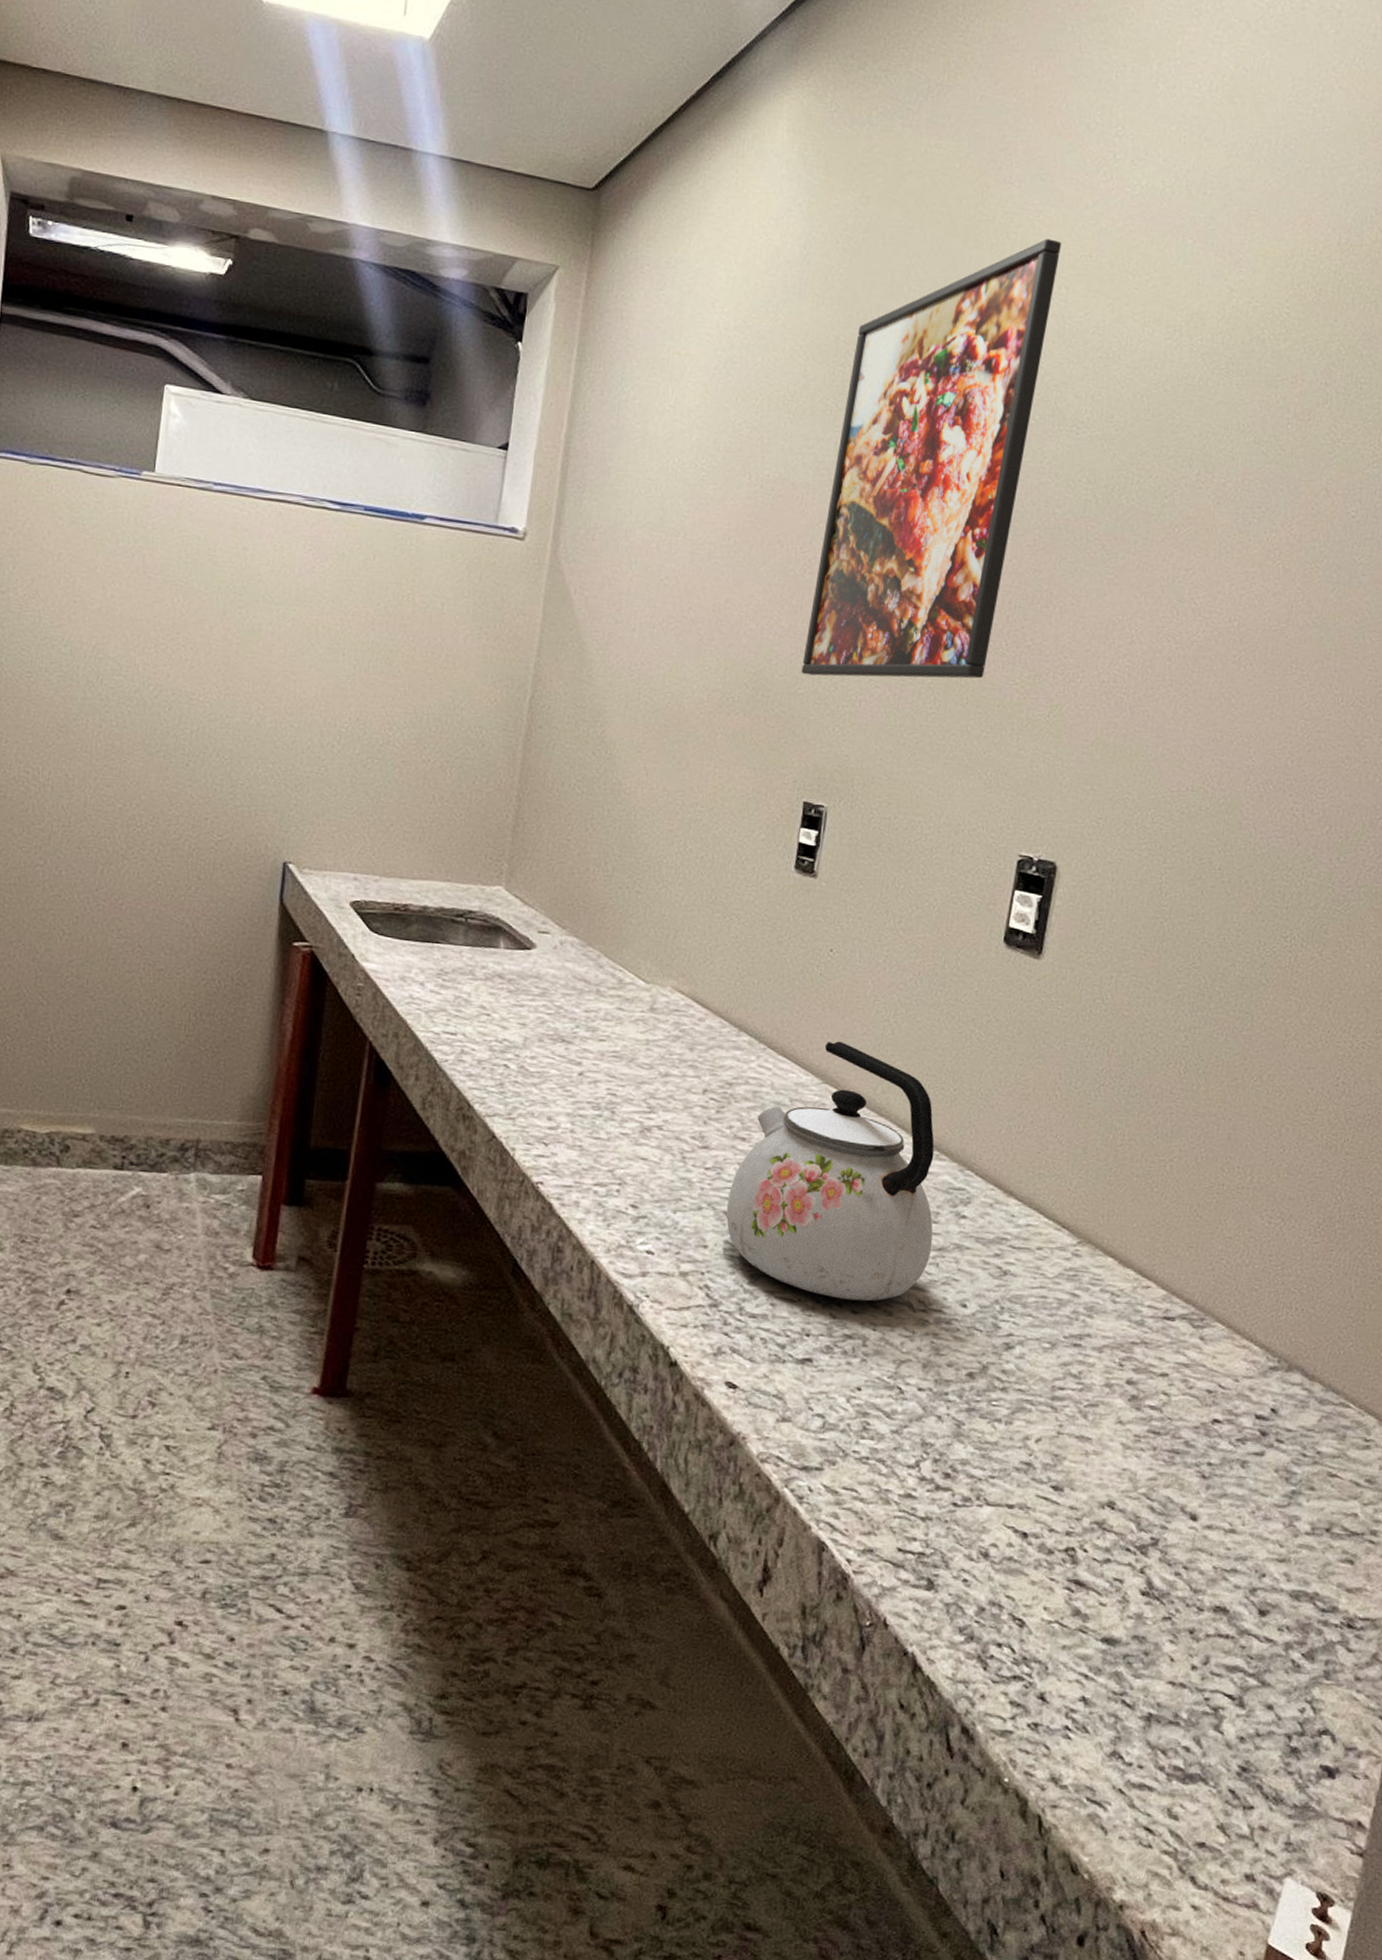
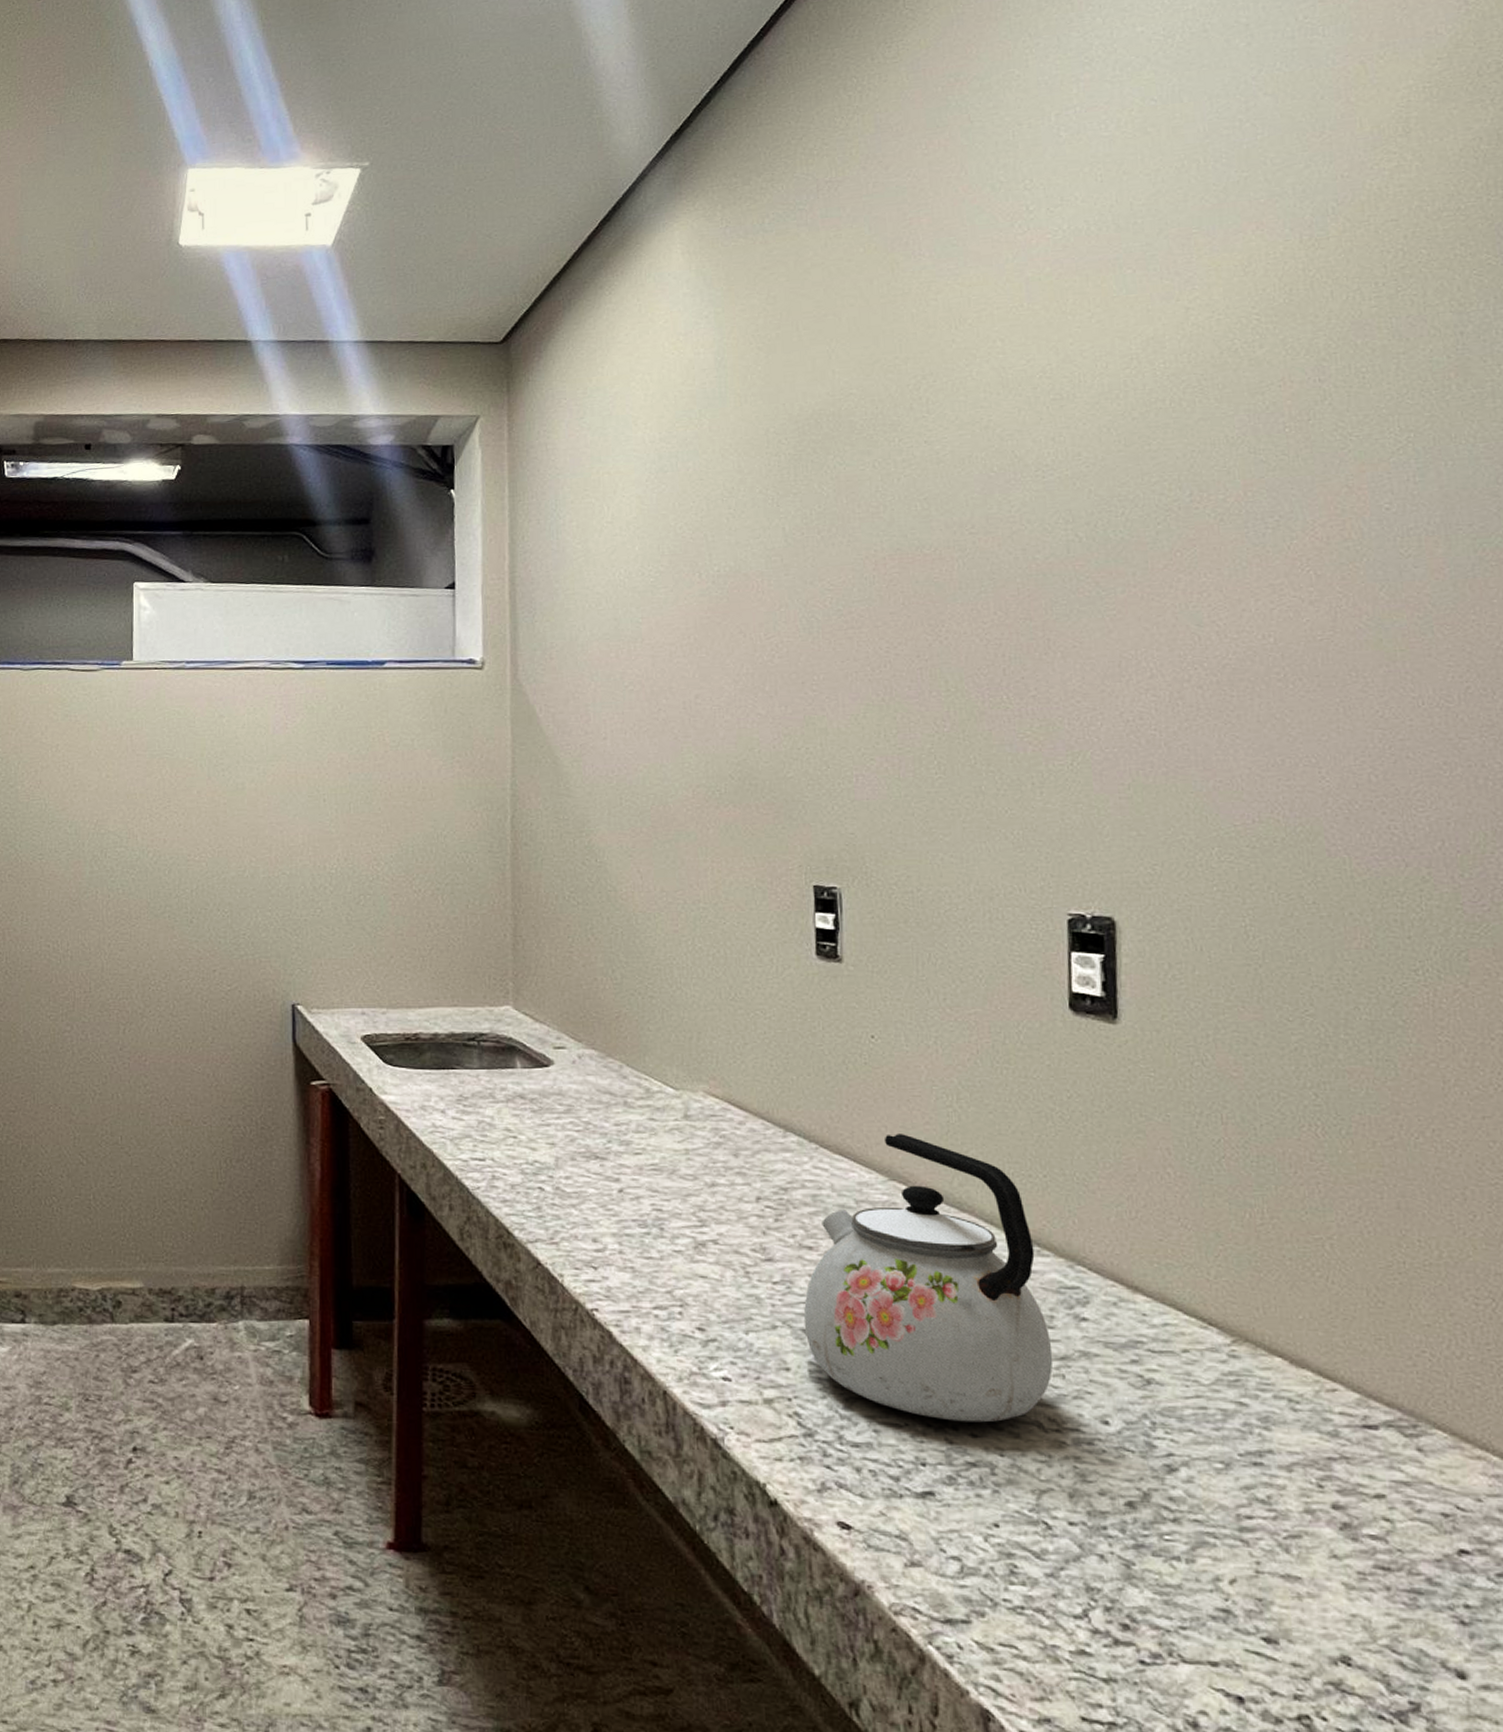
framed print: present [801,238,1061,679] -> none [786,298,990,758]

